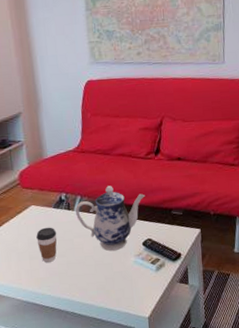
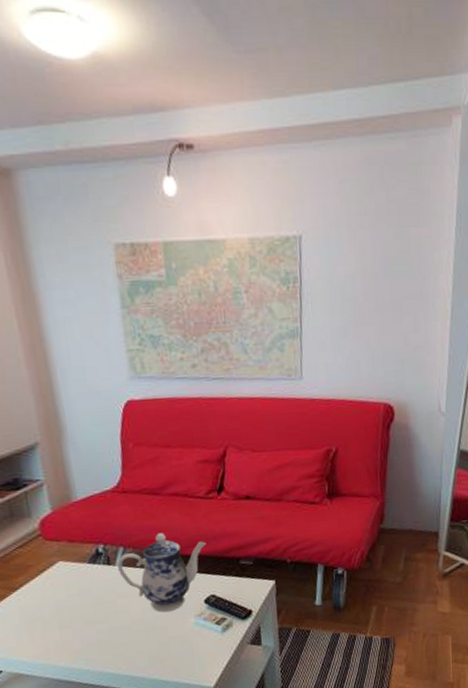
coffee cup: present [36,227,57,262] -> none [66,587,95,631]

